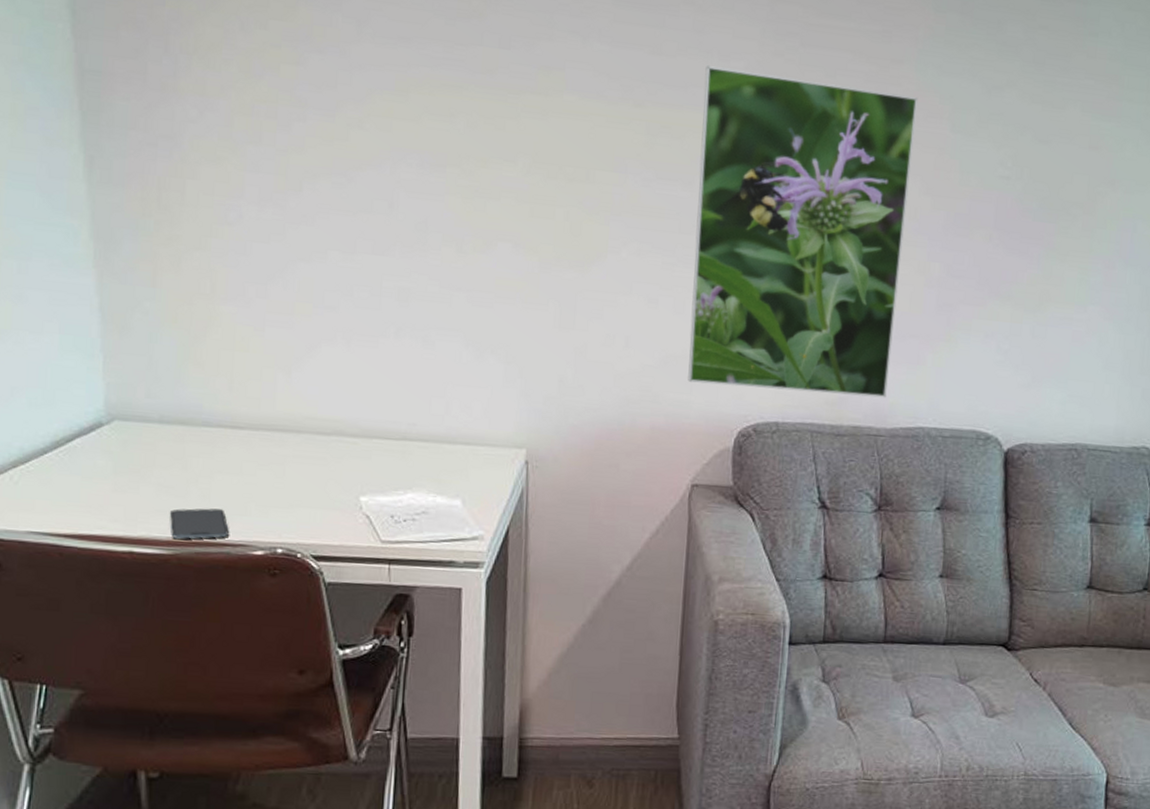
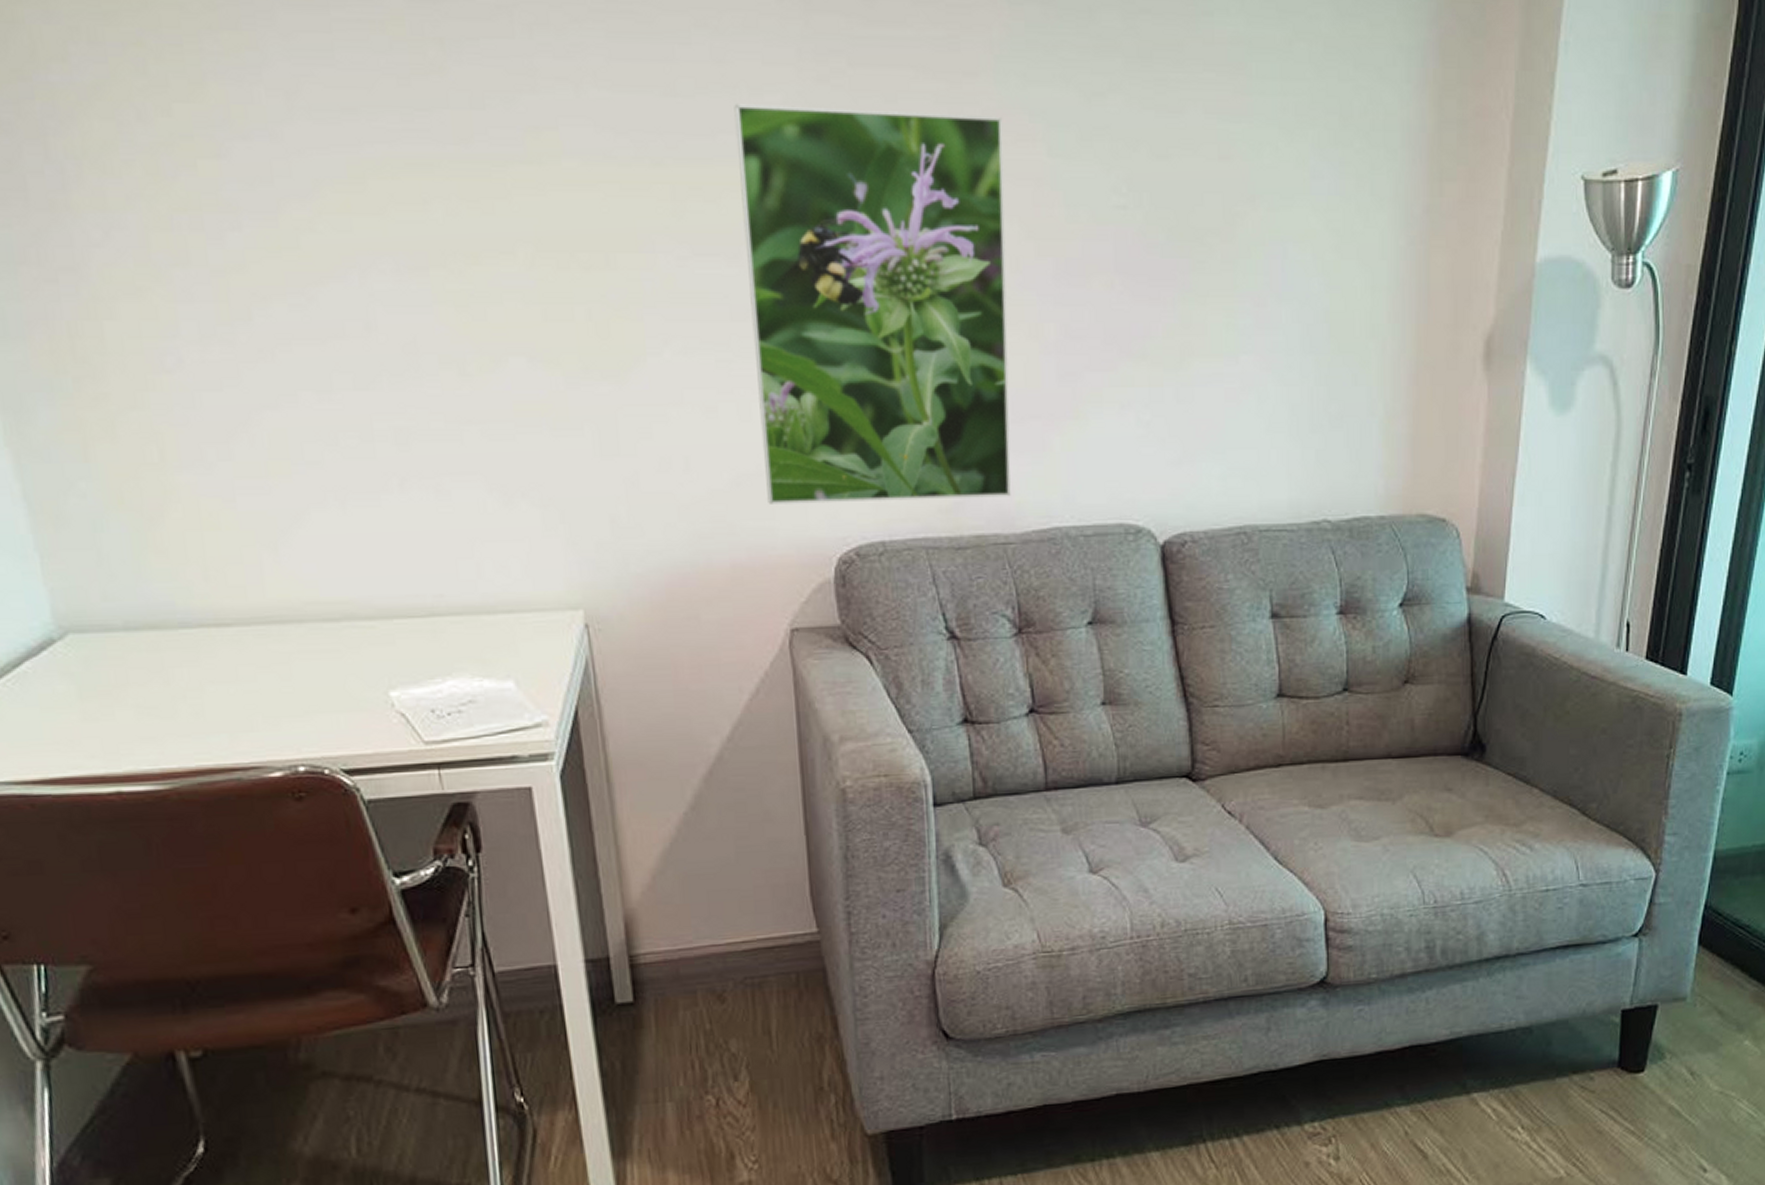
smartphone: present [169,508,229,539] -> none [157,727,236,769]

